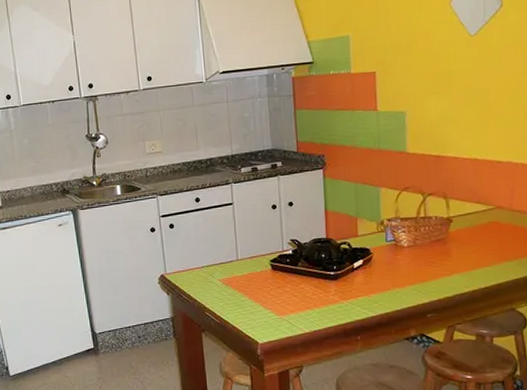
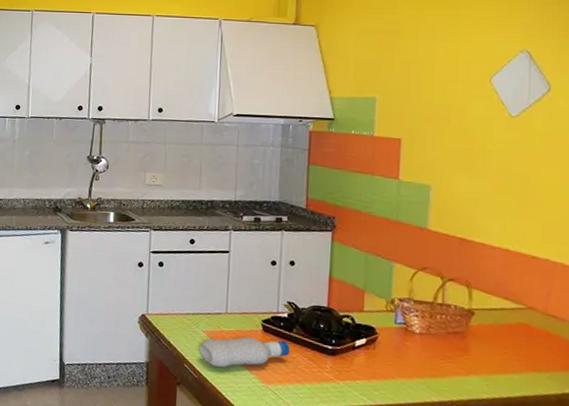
bottle: none [217,275,299,310] -> present [199,336,291,368]

